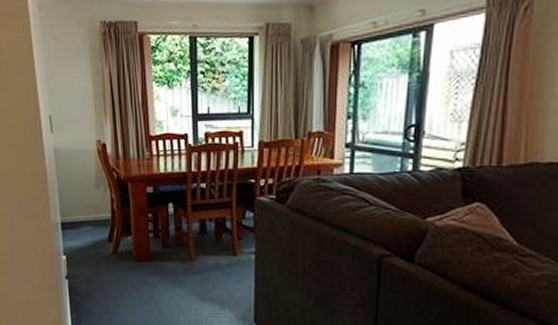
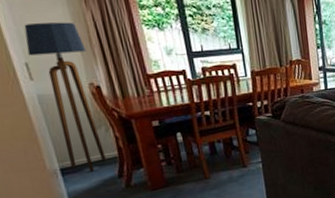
floor lamp: none [52,77,100,230] -> present [24,22,106,172]

